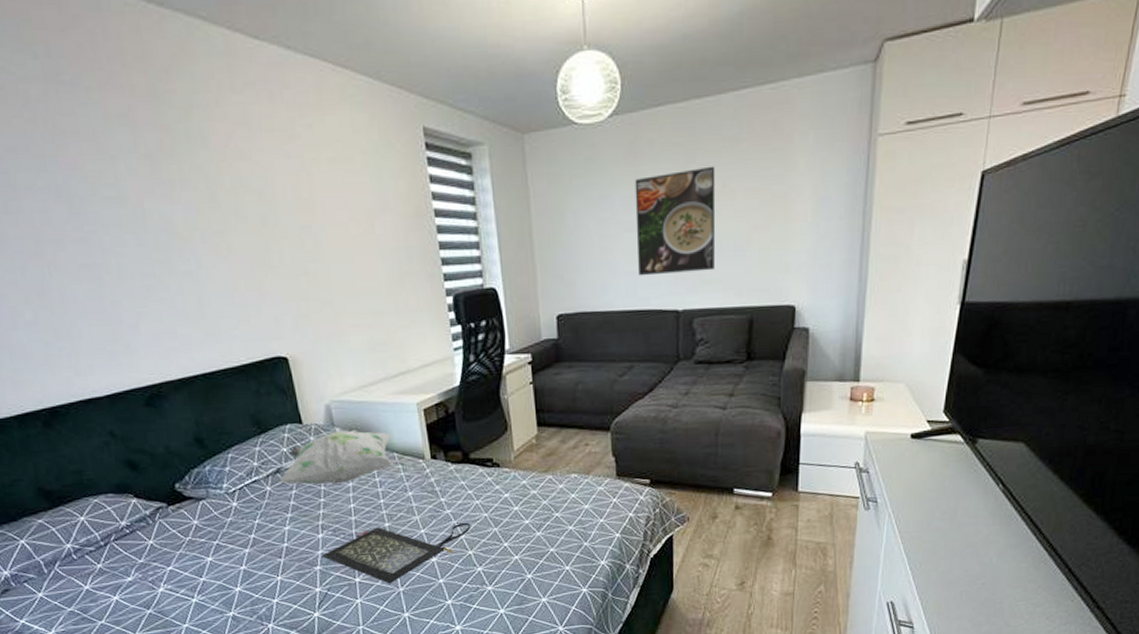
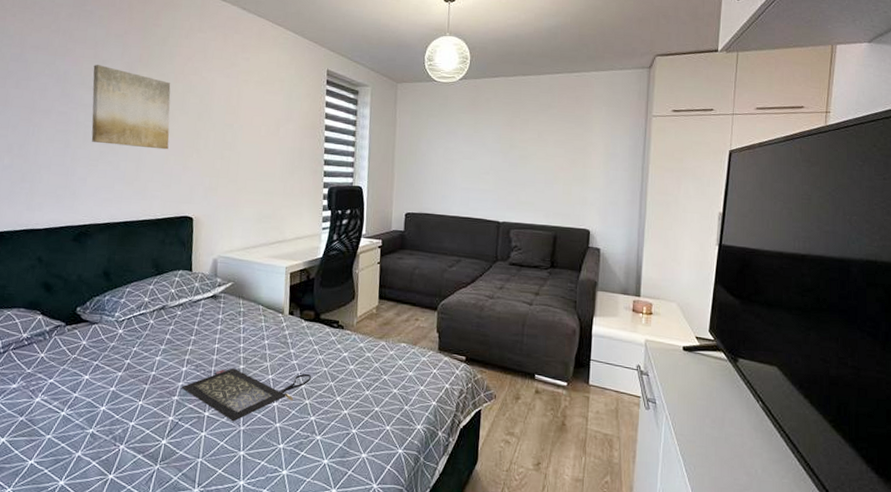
wall art: none [100,163,233,276] -> present [91,65,171,150]
decorative pillow: present [279,430,393,485] -> none [162,281,262,326]
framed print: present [635,166,716,276] -> none [471,121,534,195]

